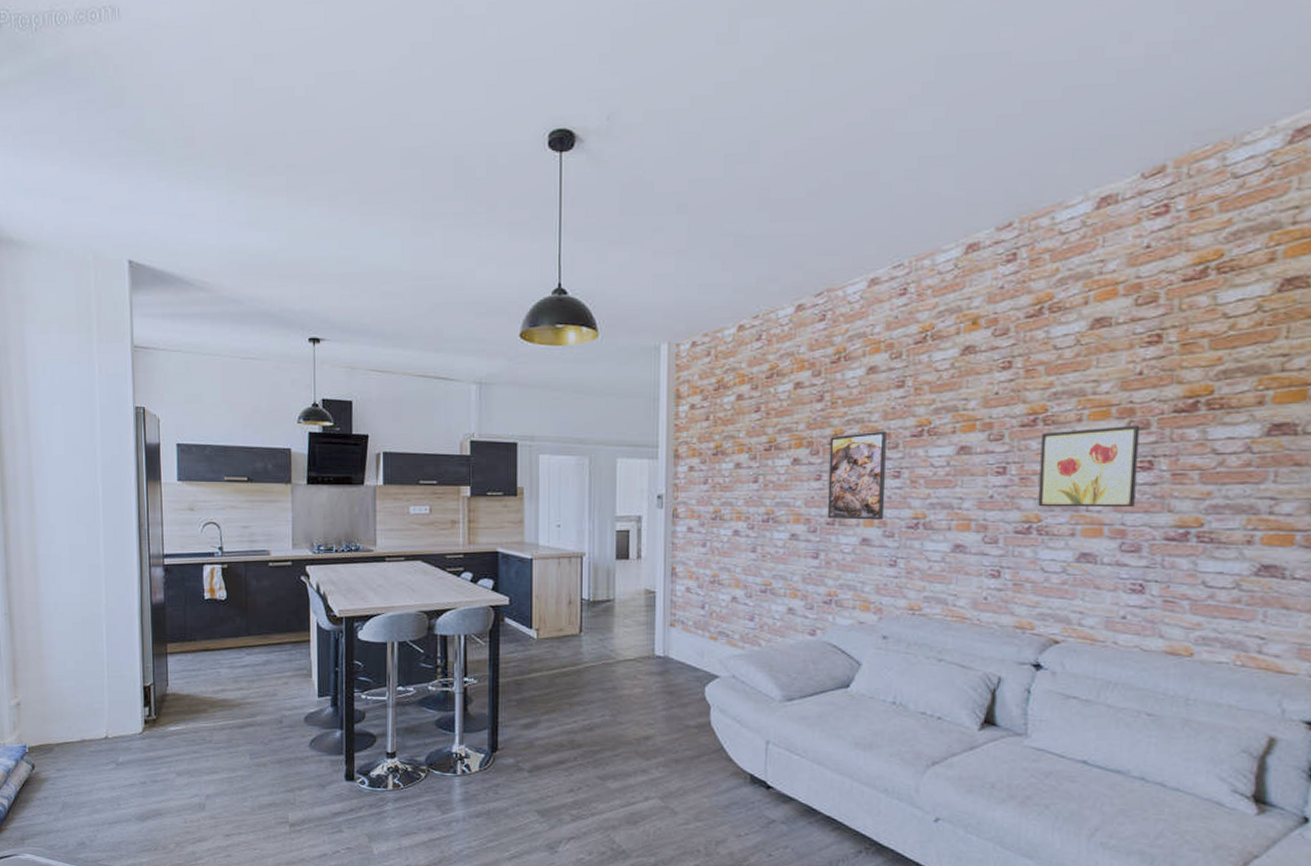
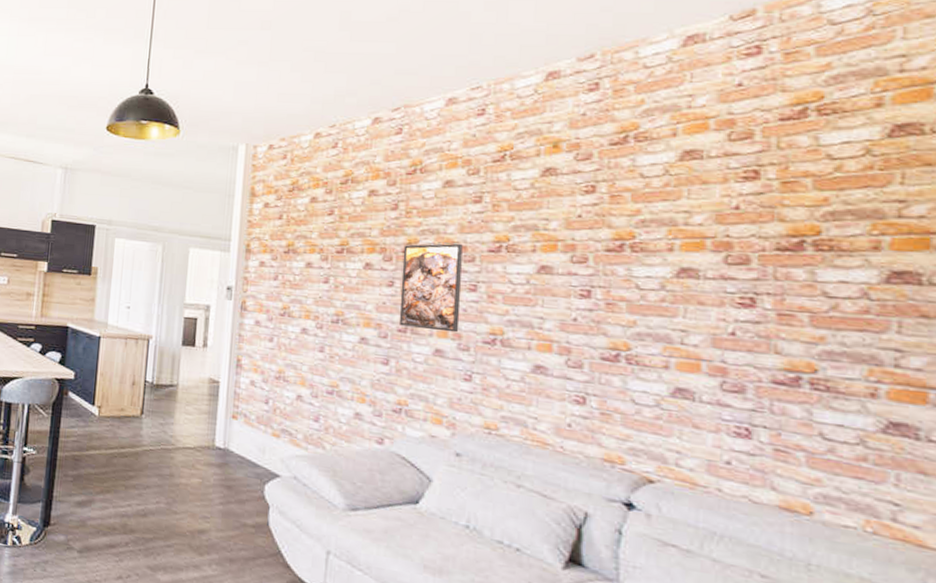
wall art: present [1038,425,1140,508] -> none [626,259,739,346]

